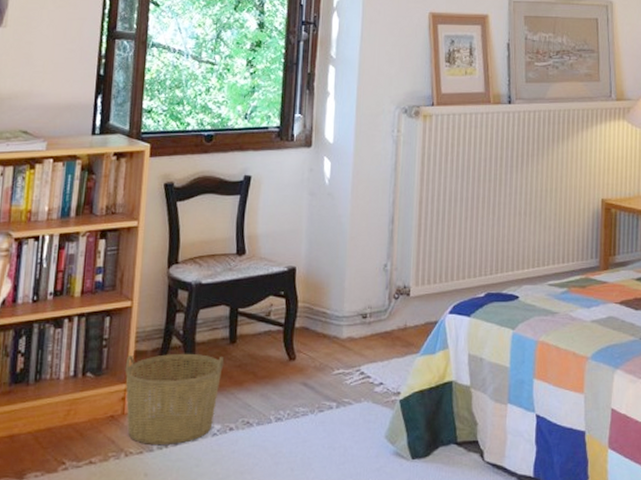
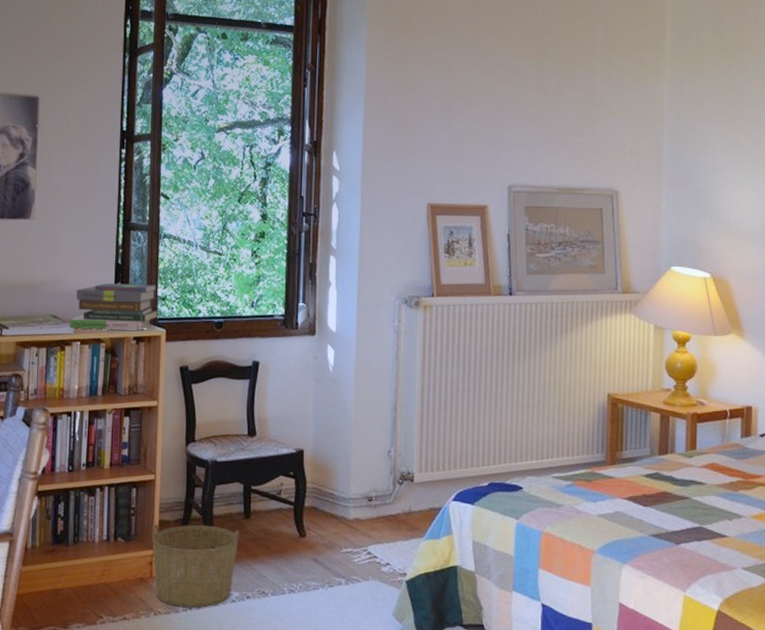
books: none [41,95,142,146] -> present [69,283,158,331]

